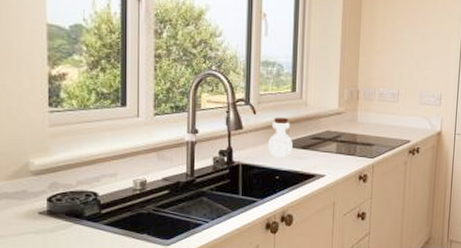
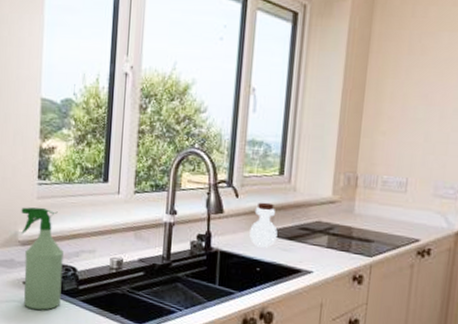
spray bottle: none [31,135,82,238] -> present [21,207,63,310]

